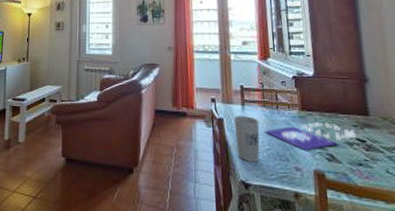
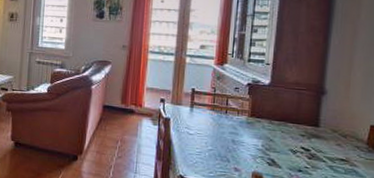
cup: present [233,116,260,162] -> none [180,117,206,160]
board game: present [264,122,356,150] -> none [209,129,301,154]

